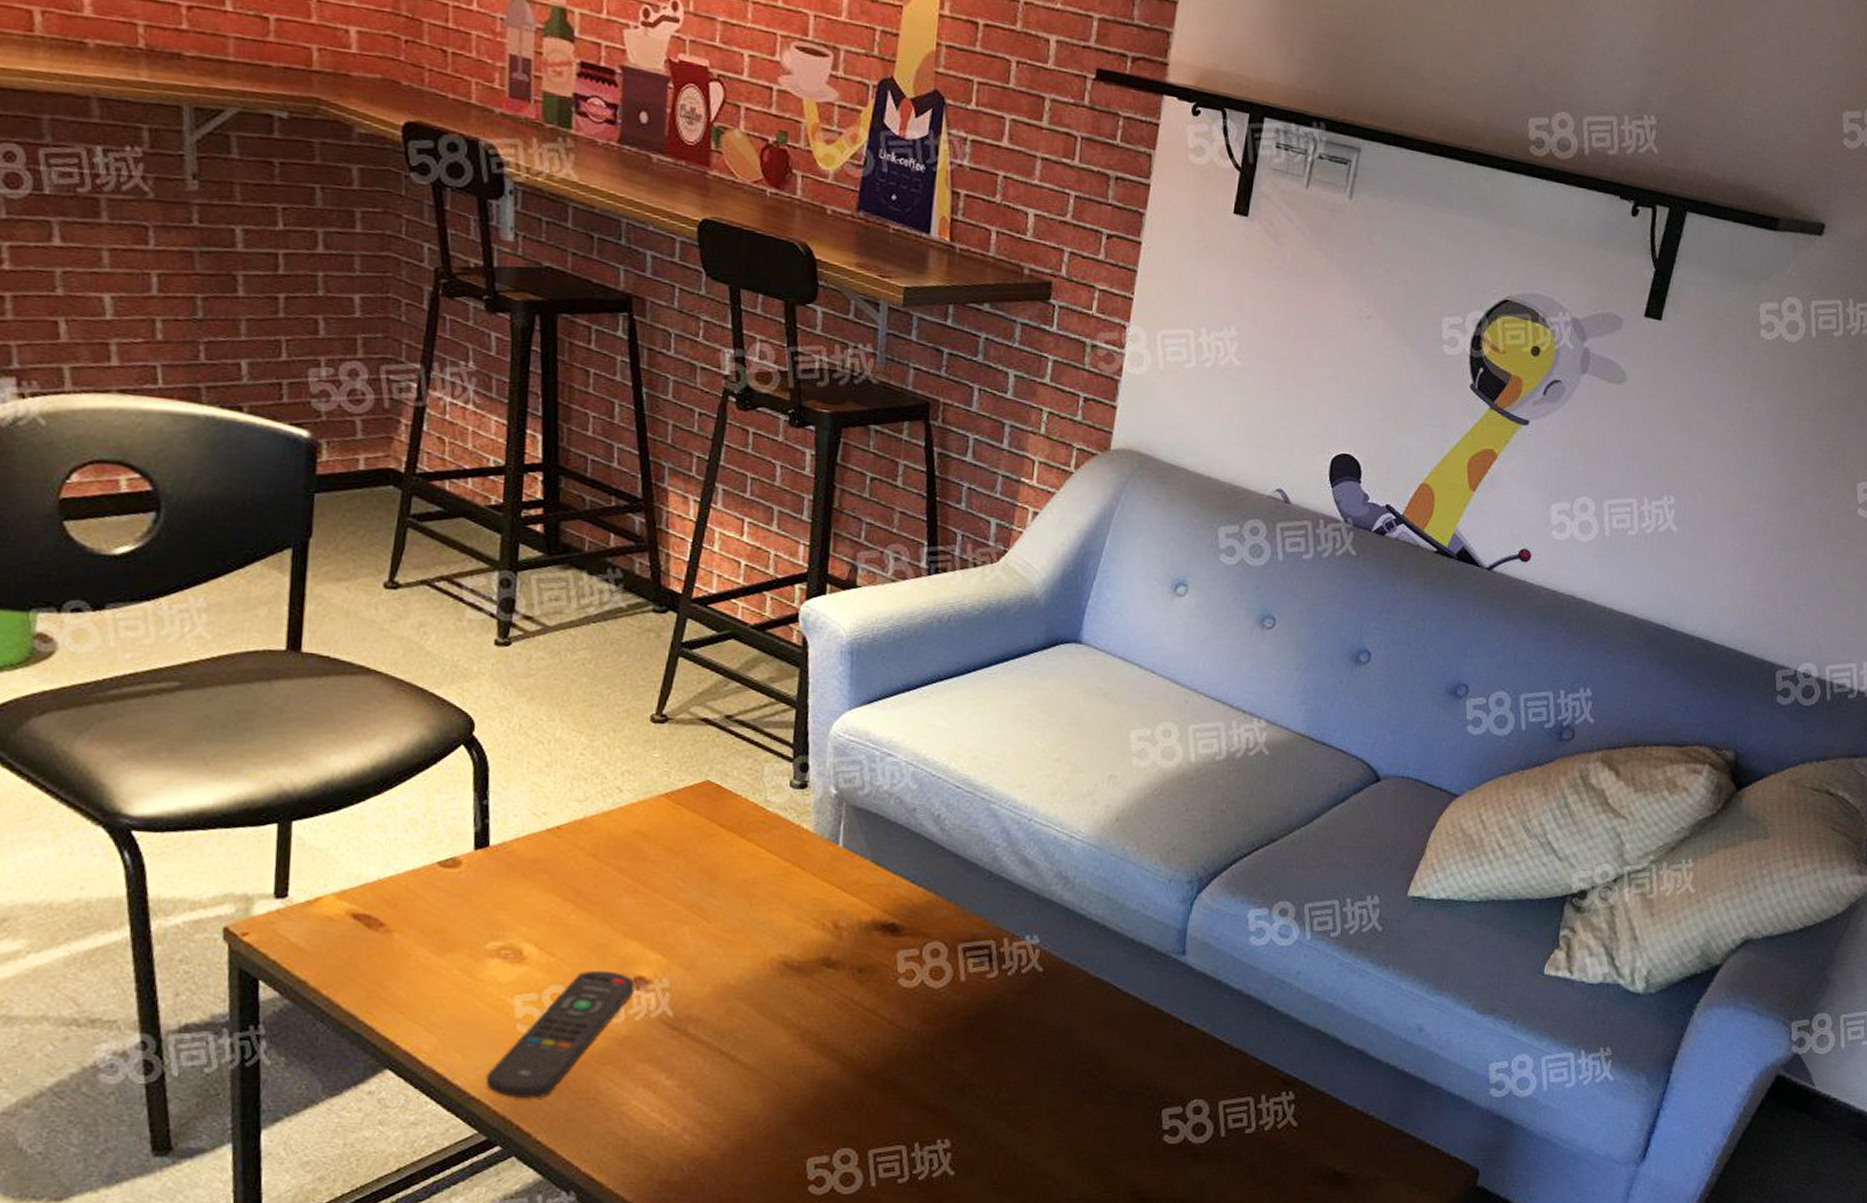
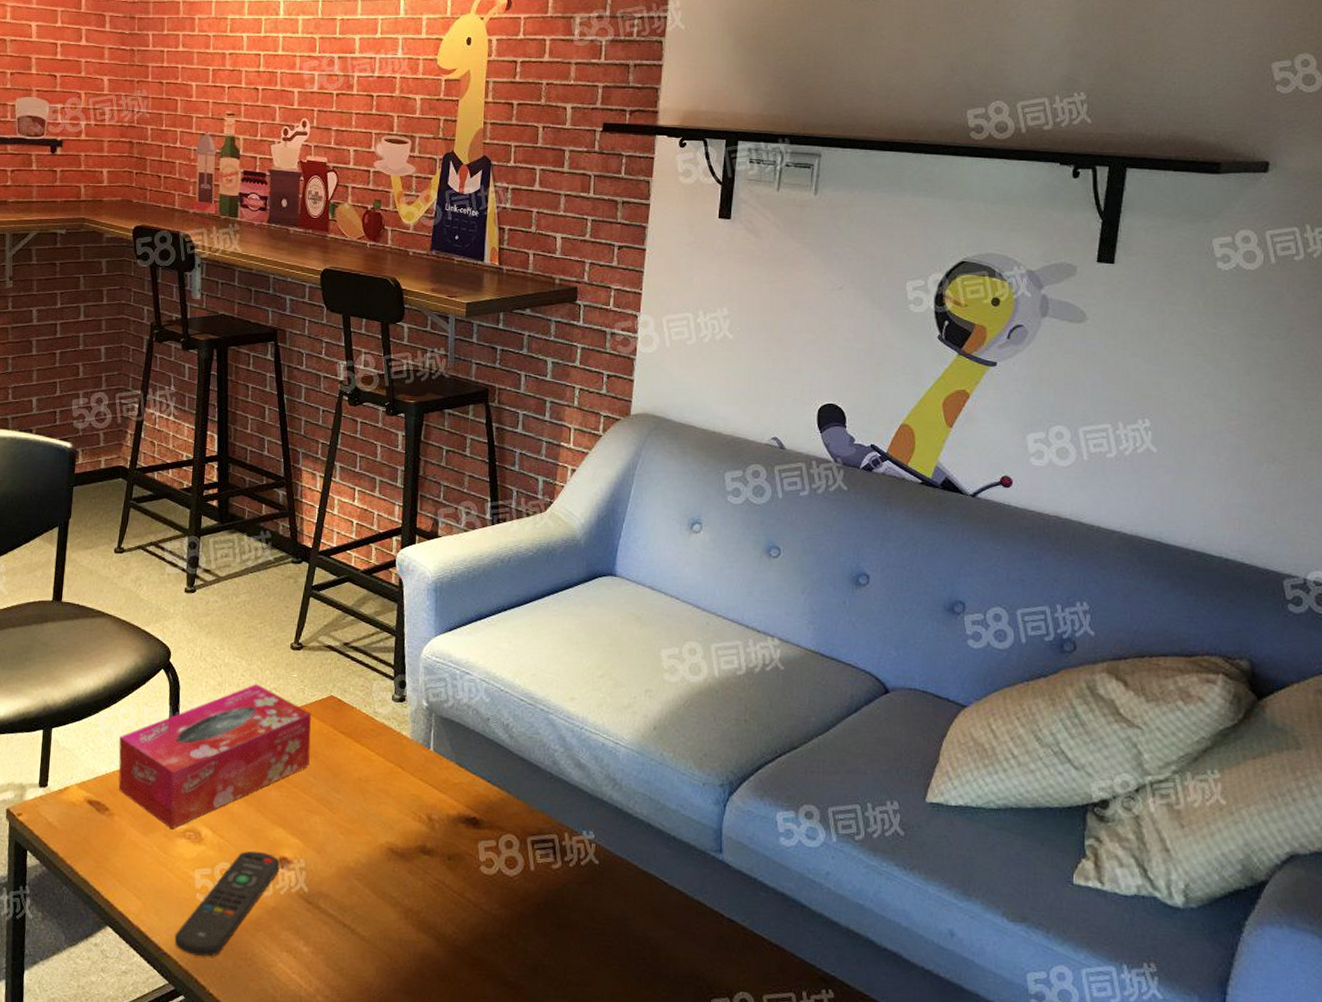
tissue box: none [397,765,679,948] -> present [118,683,311,830]

